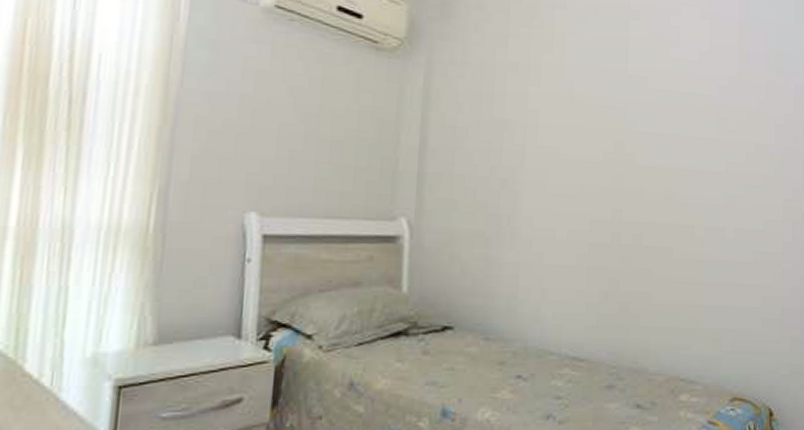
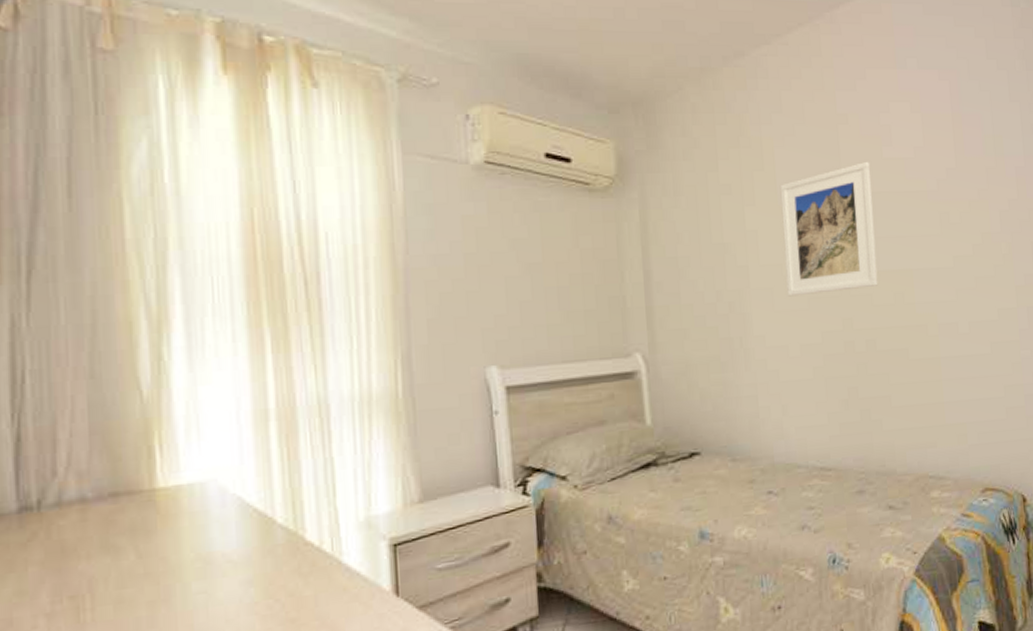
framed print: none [561,58,657,182] -> present [780,161,878,297]

